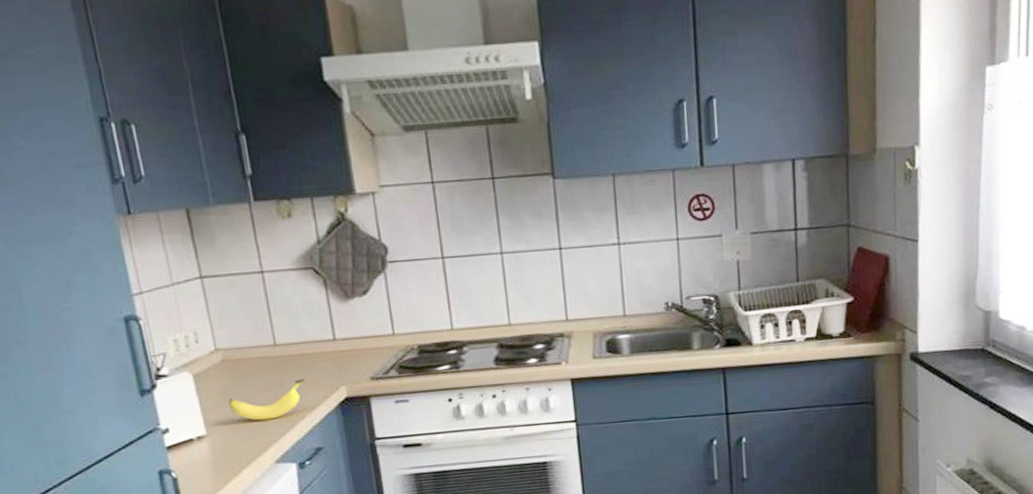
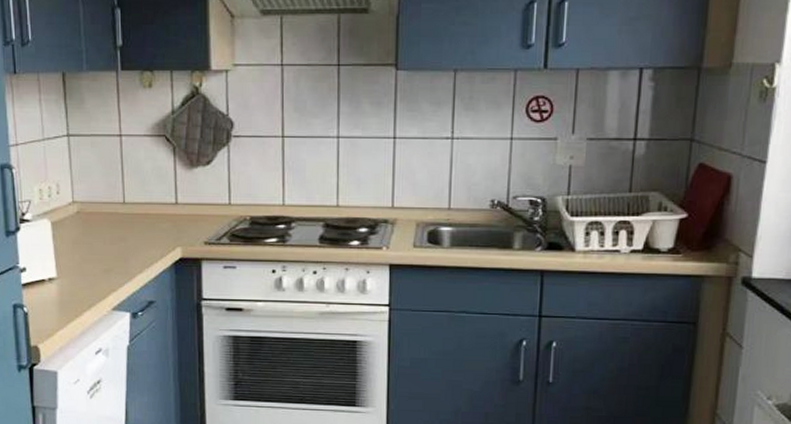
banana: present [228,379,305,421] -> none [79,236,146,270]

